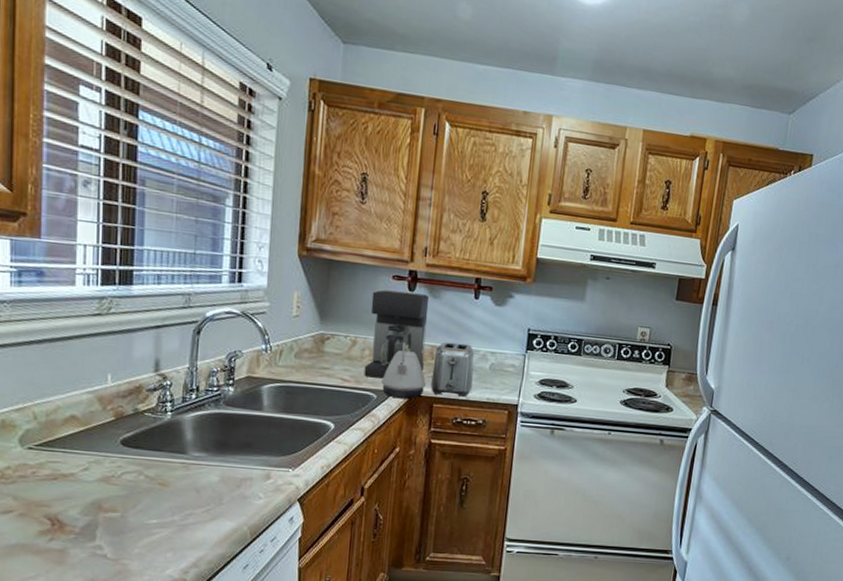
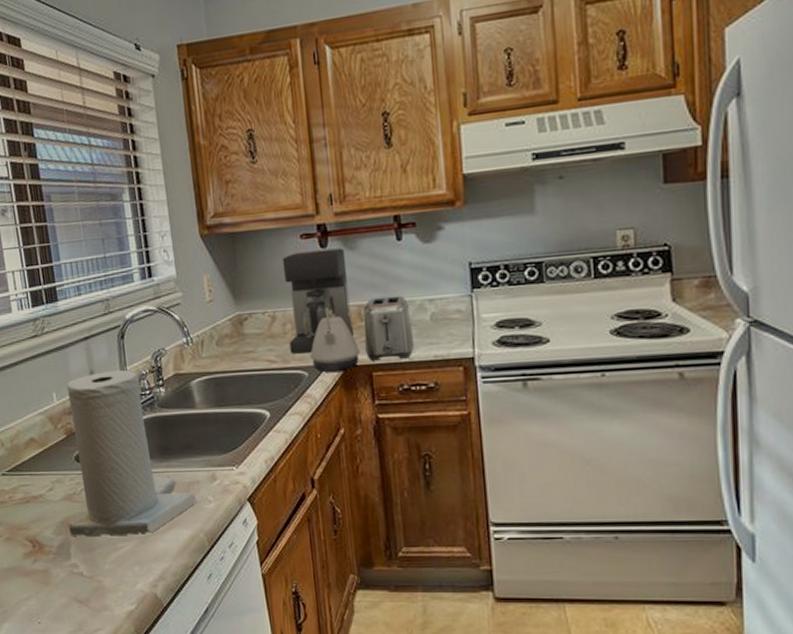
paper towel: none [99,362,247,523] -> present [66,369,197,537]

